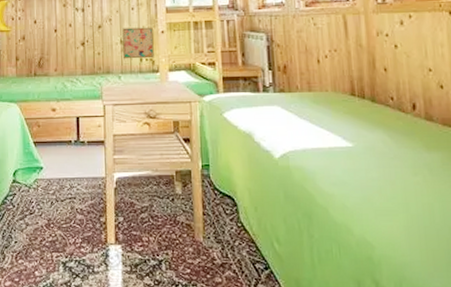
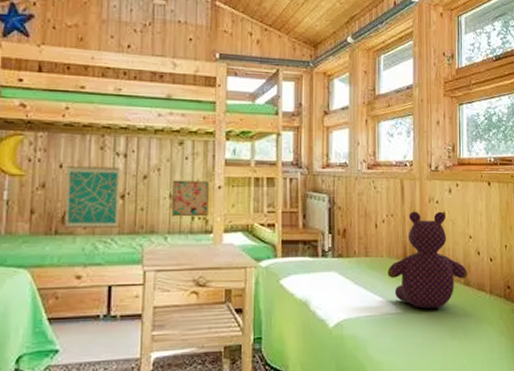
wall art: none [40,20,81,72] -> present [65,166,121,229]
teddy bear: none [334,44,430,143] -> present [387,211,468,309]

